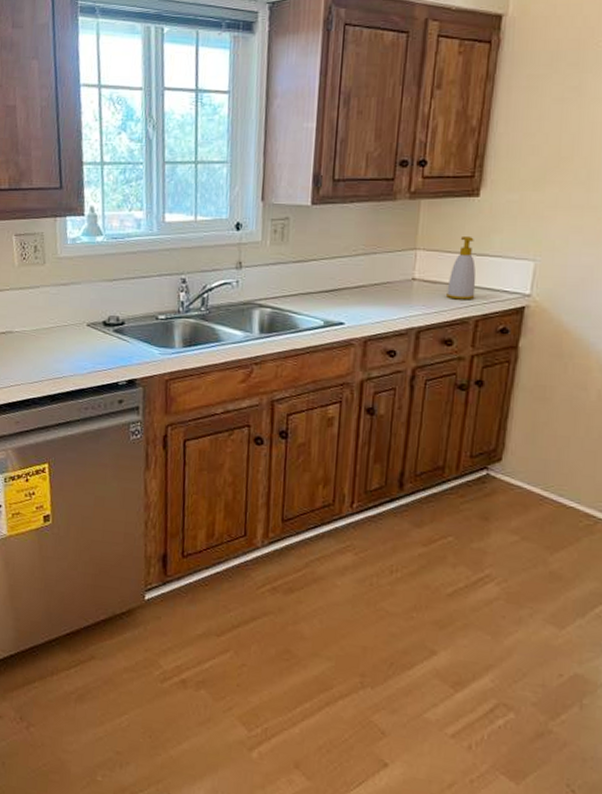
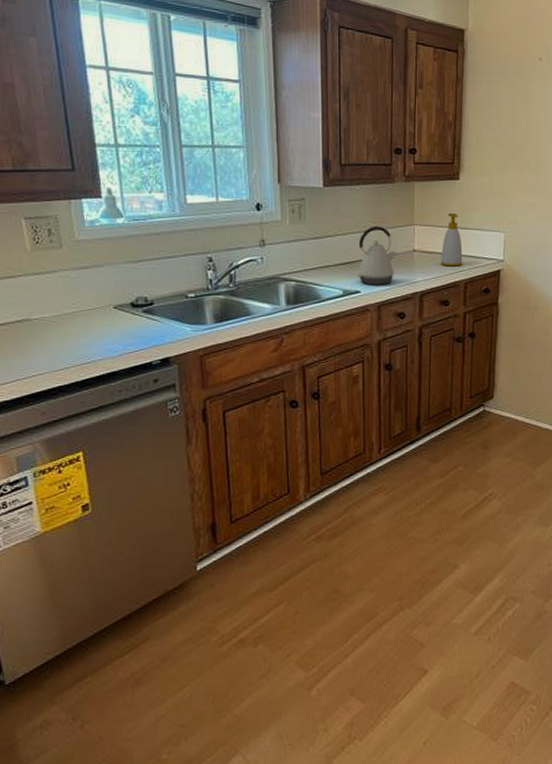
kettle: none [341,249,393,317] -> present [356,225,398,285]

